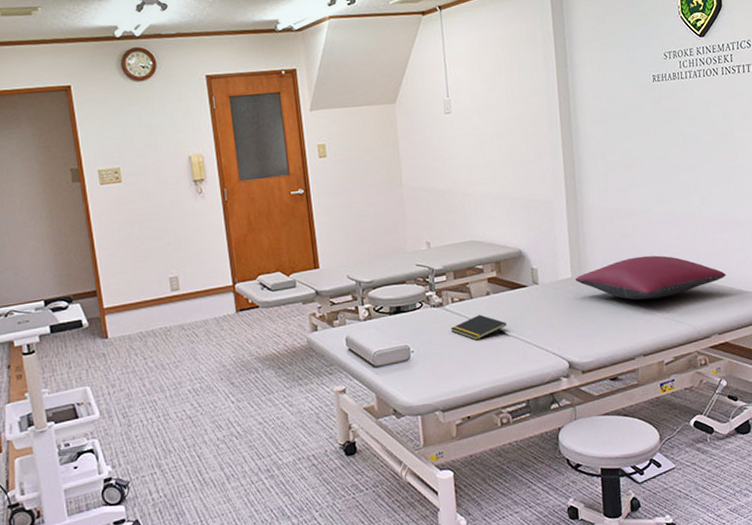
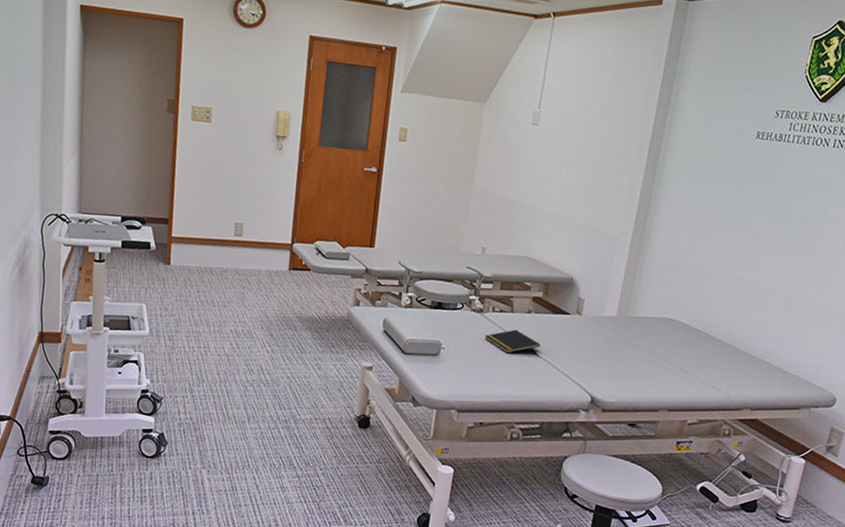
pillow: present [575,255,726,300] -> none [620,312,776,360]

